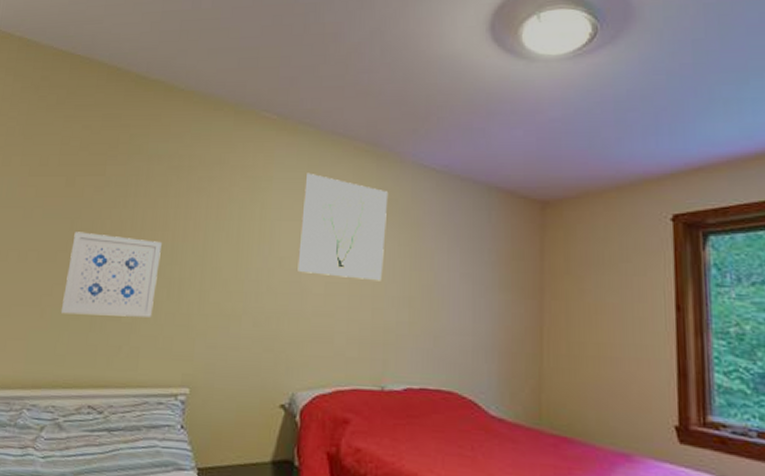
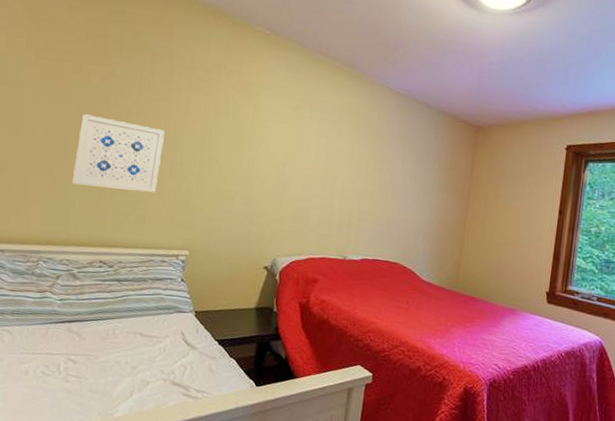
wall art: present [296,173,389,281] -> none [281,84,360,177]

